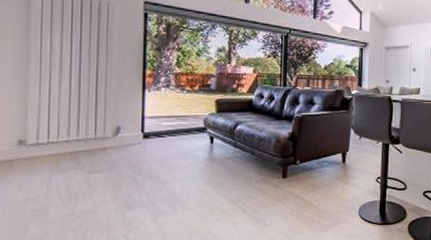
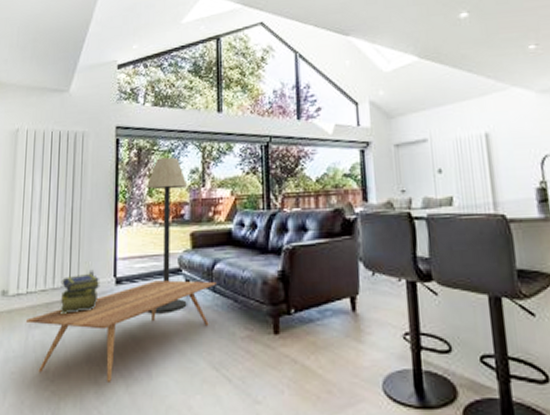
coffee table: none [49,136,237,215] -> present [26,280,216,382]
stack of books: none [86,128,128,161] -> present [61,273,101,314]
floor lamp: none [174,35,215,162] -> present [147,157,188,314]

